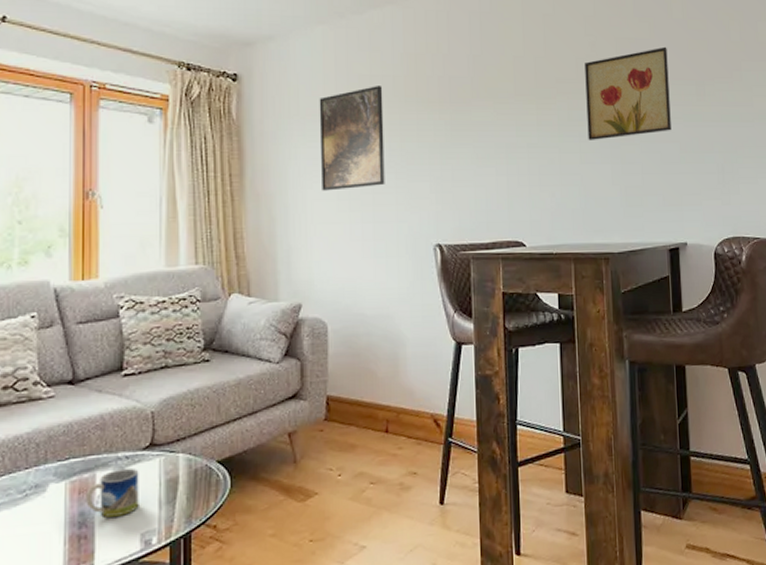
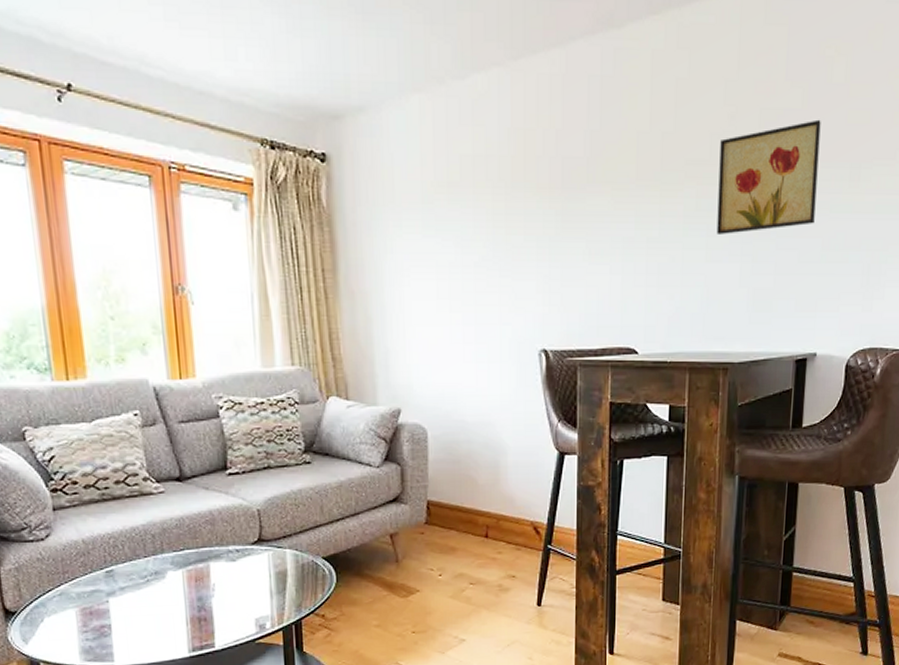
mug: present [86,467,139,518] -> none [202,560,252,603]
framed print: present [319,86,385,191] -> none [416,168,488,289]

